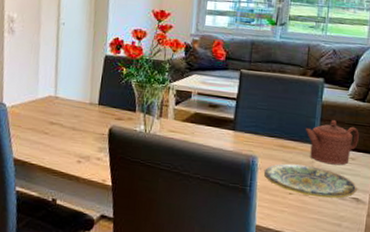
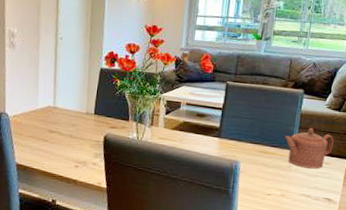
plate: present [263,163,357,198] -> none [245,168,330,199]

